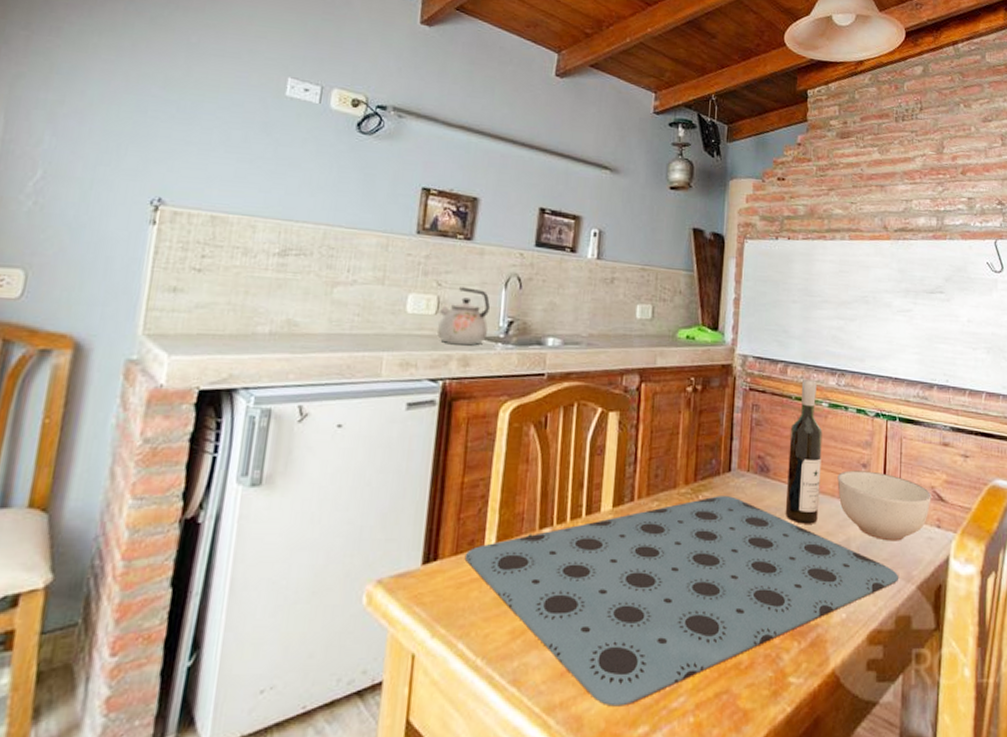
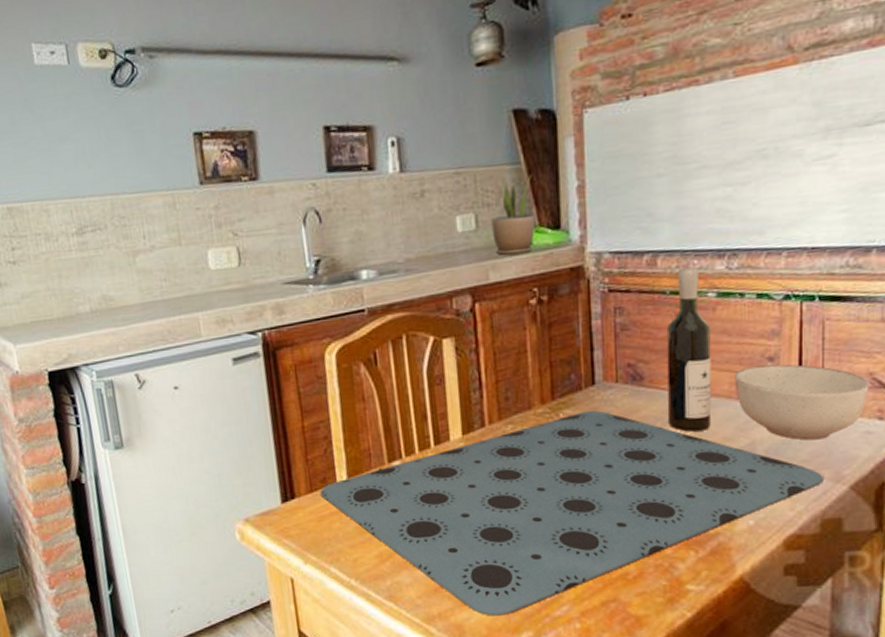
kettle: present [437,287,490,346] -> none [242,232,296,294]
potted plant: none [664,281,701,347] -> present [491,174,536,256]

